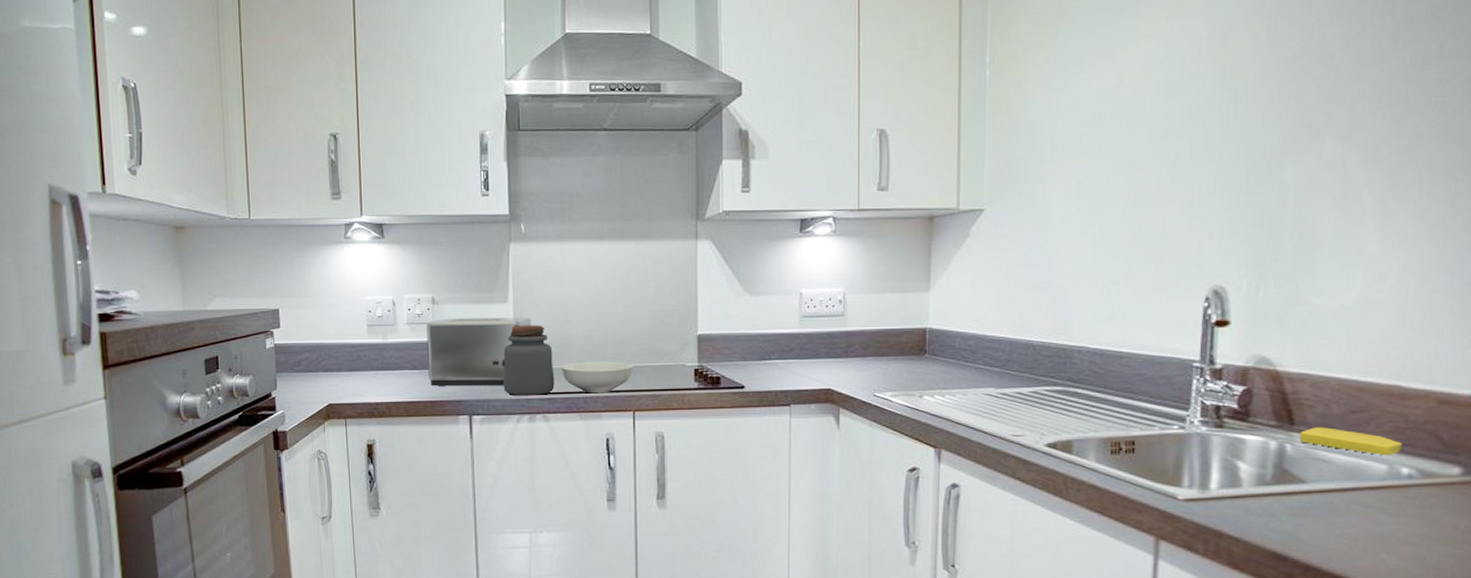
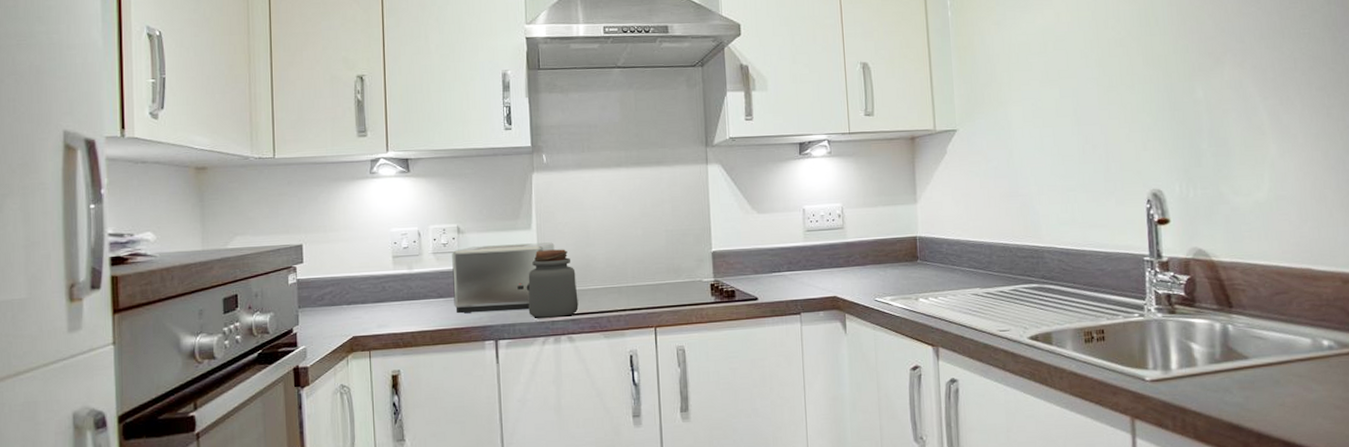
bowl: present [561,361,634,393] -> none [584,280,654,313]
sponge: present [1300,427,1402,456] -> none [1238,308,1320,331]

